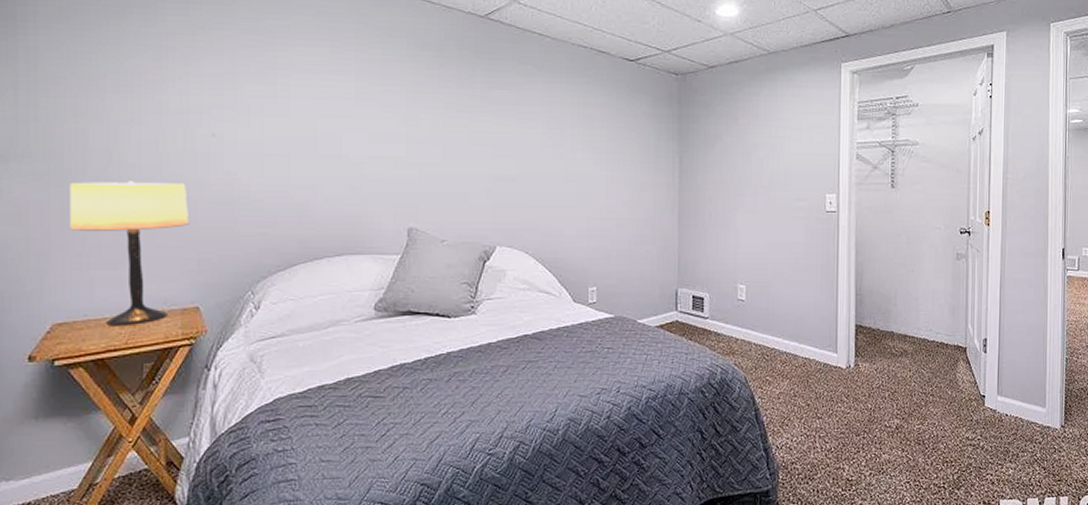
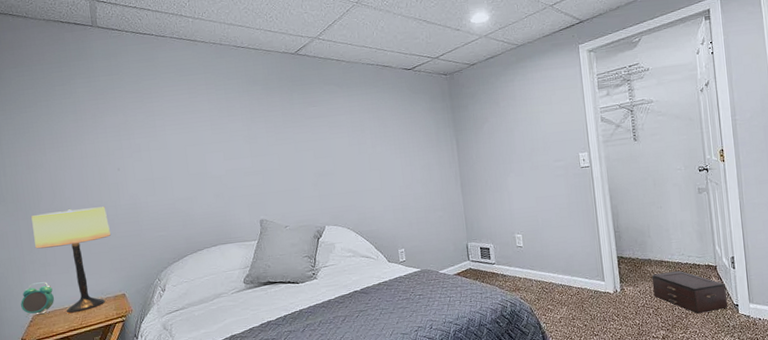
alarm clock: none [35,278,90,326] -> present [20,282,55,318]
storage box: none [892,348,973,402] -> present [651,270,727,314]

